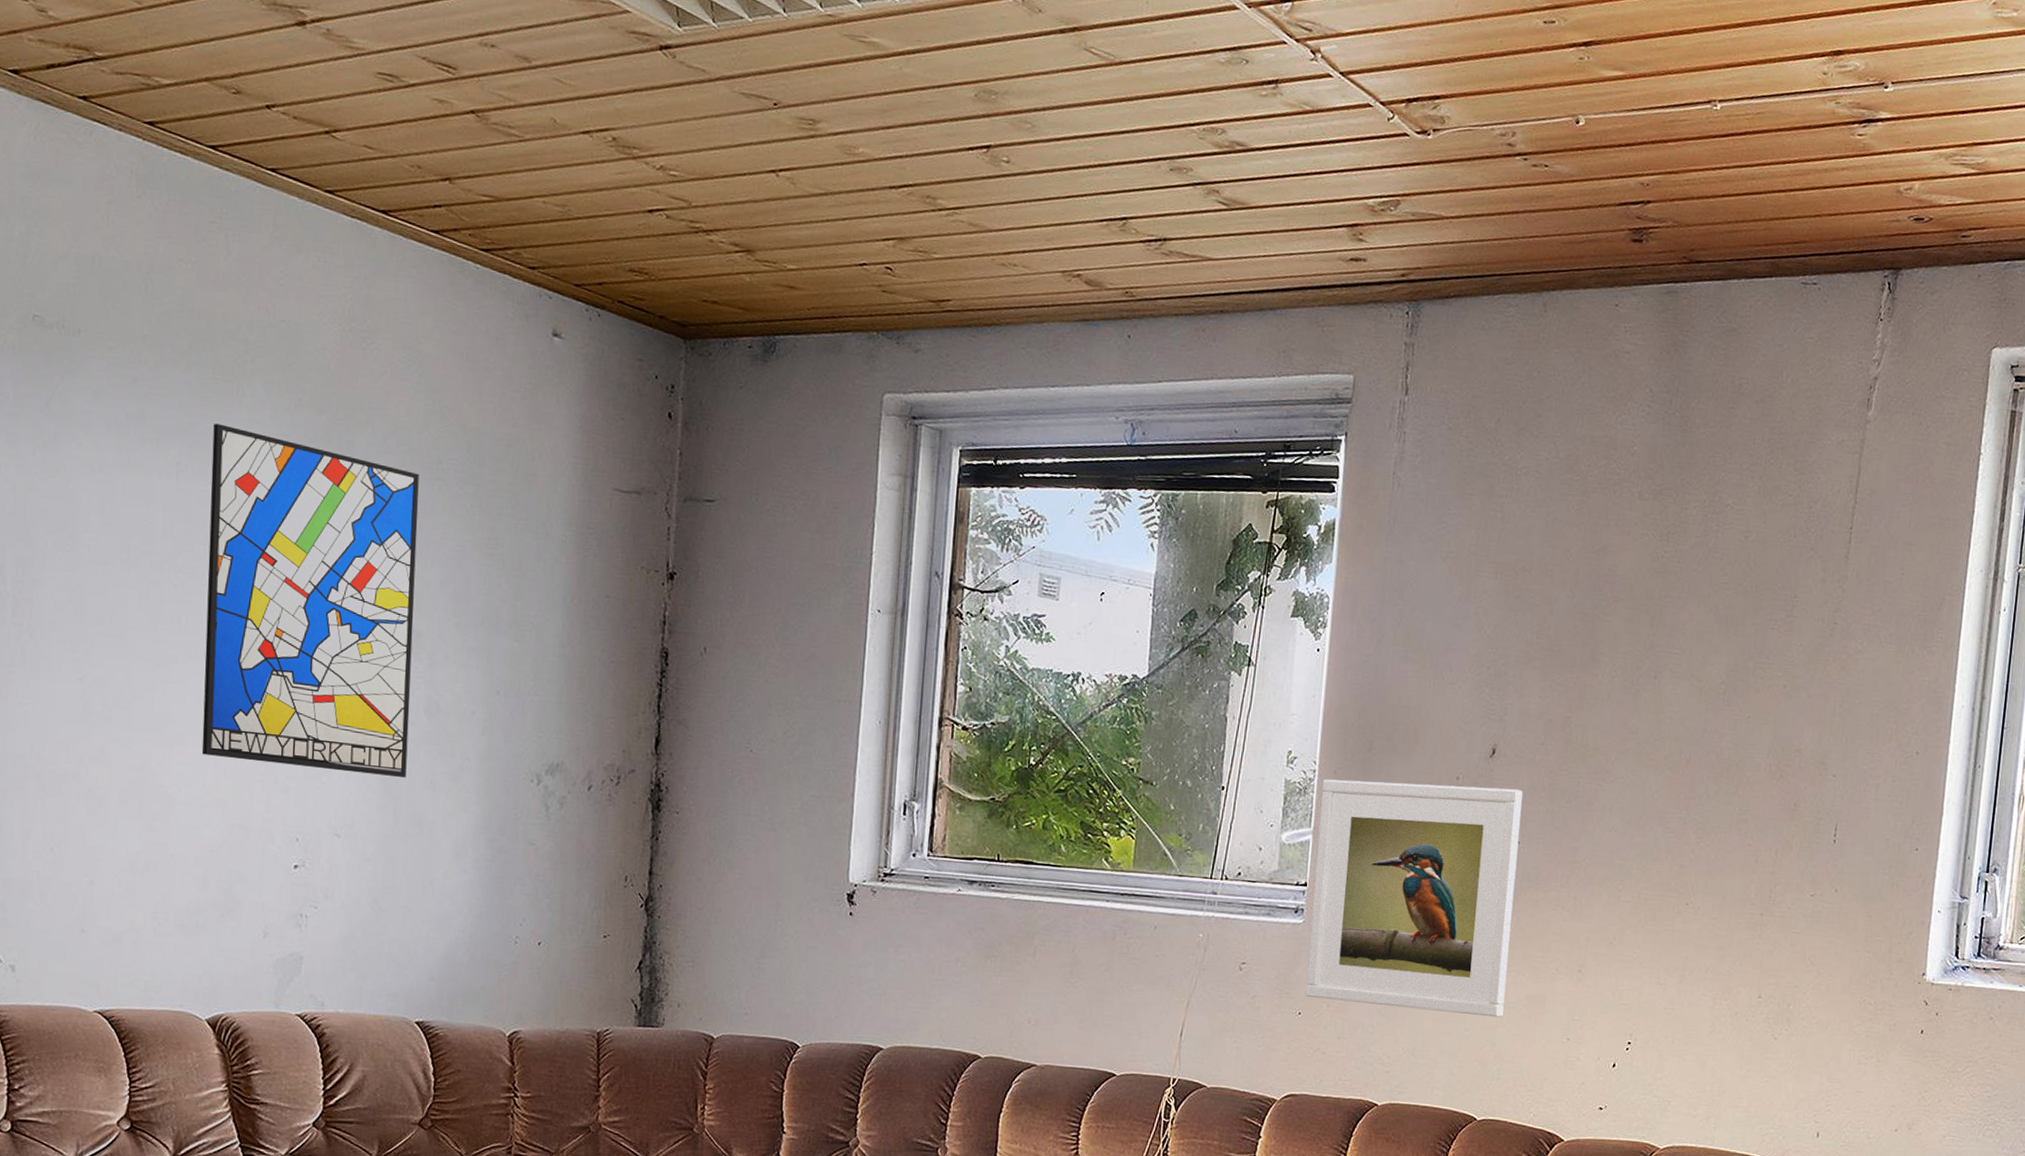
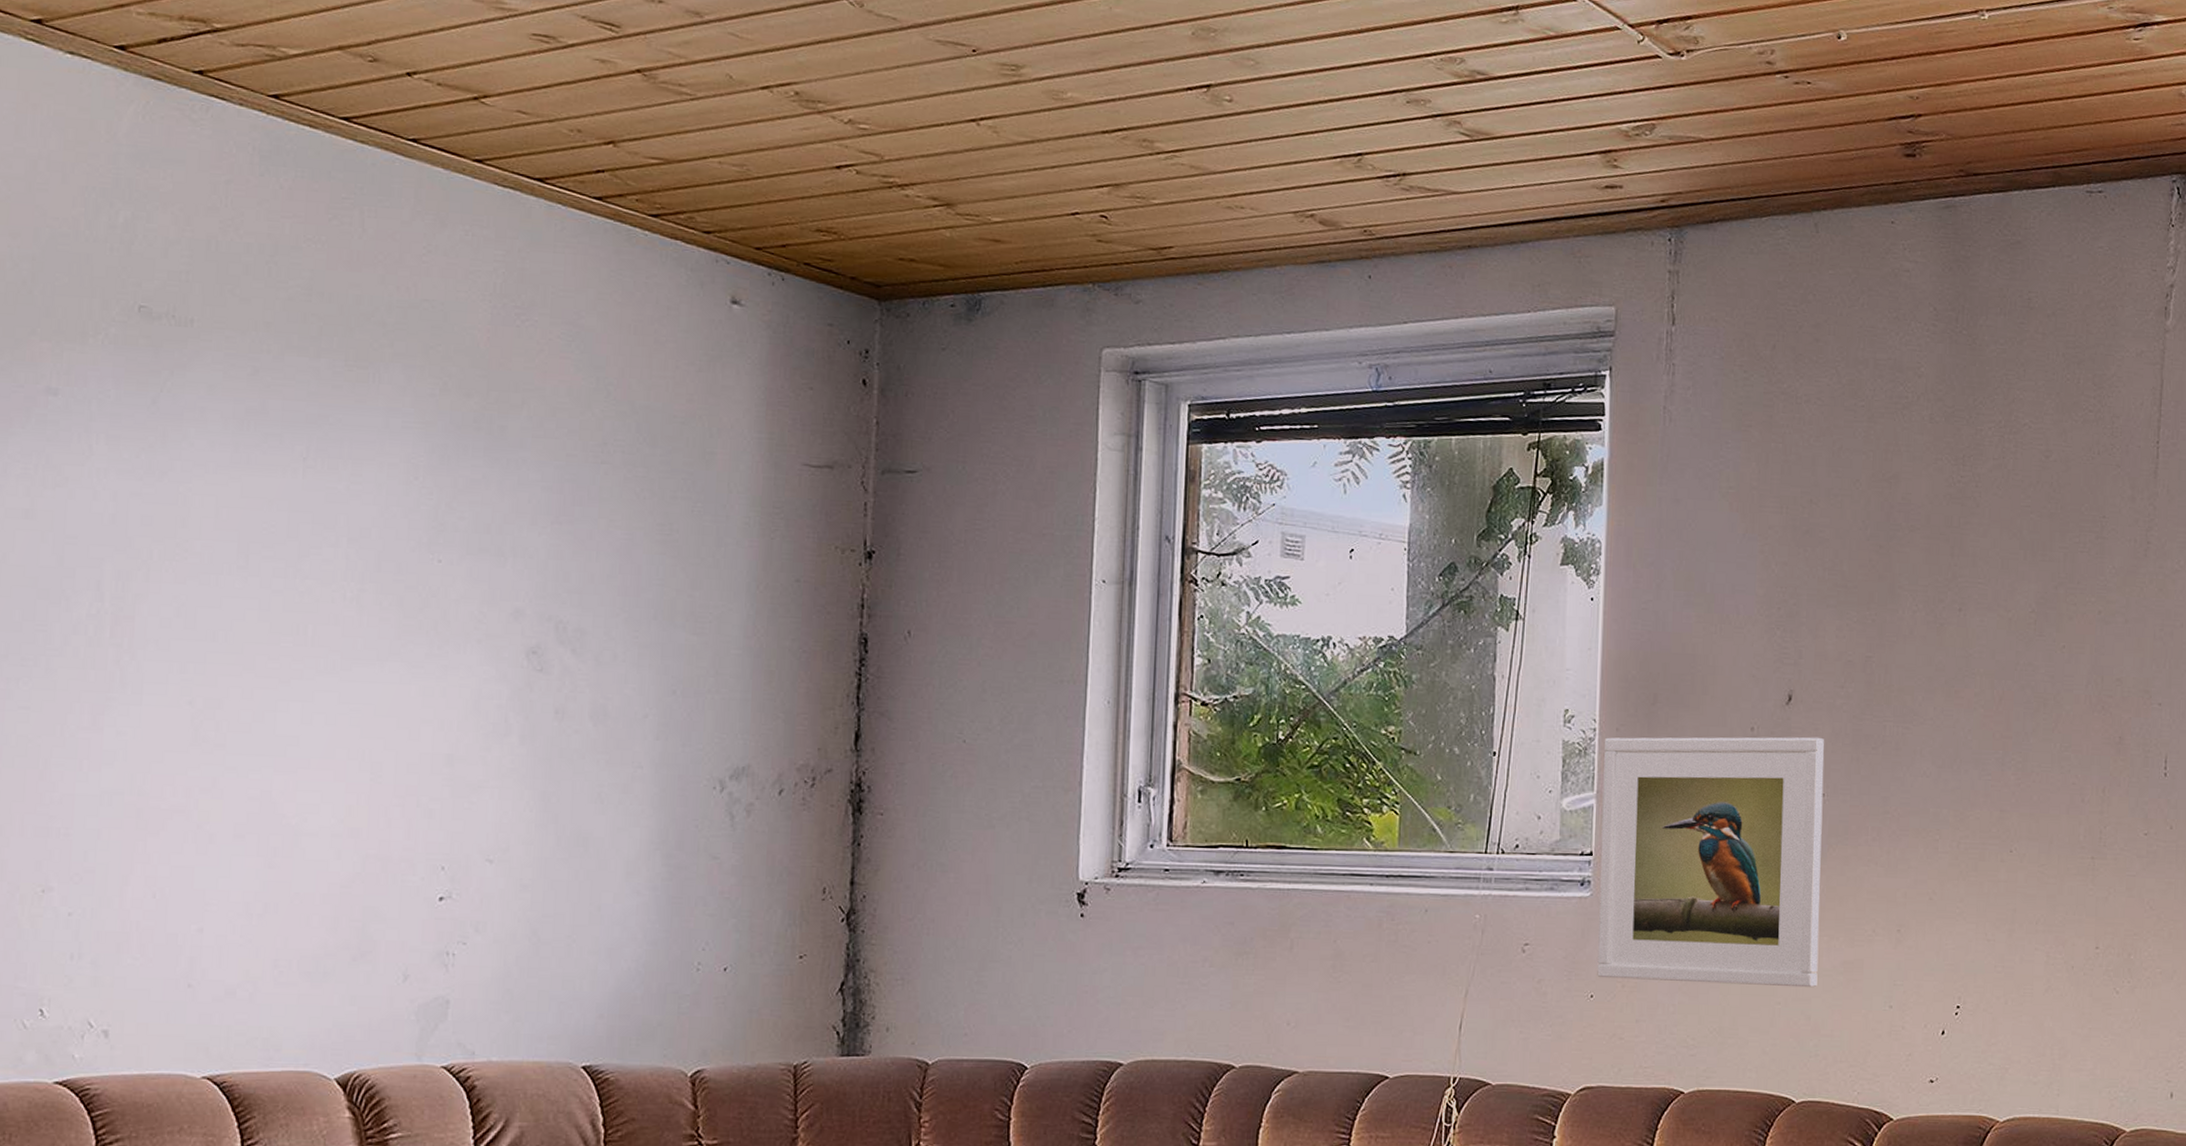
wall art: present [201,423,419,778] -> none [331,414,582,793]

